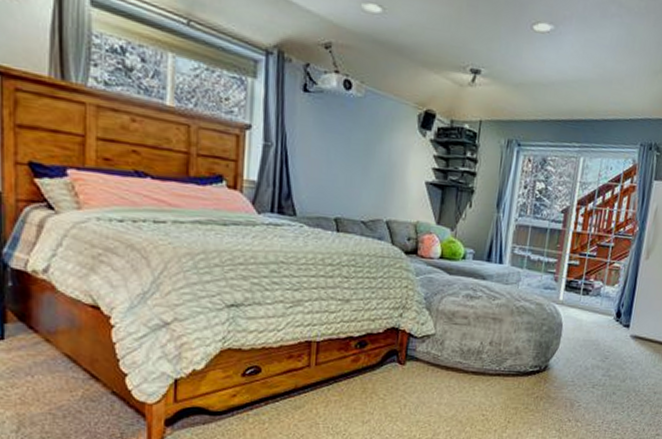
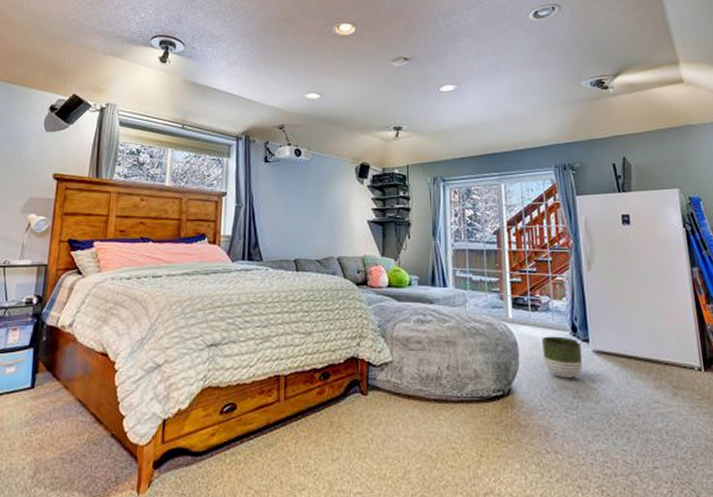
planter: none [583,319,622,359] -> present [542,336,583,378]

